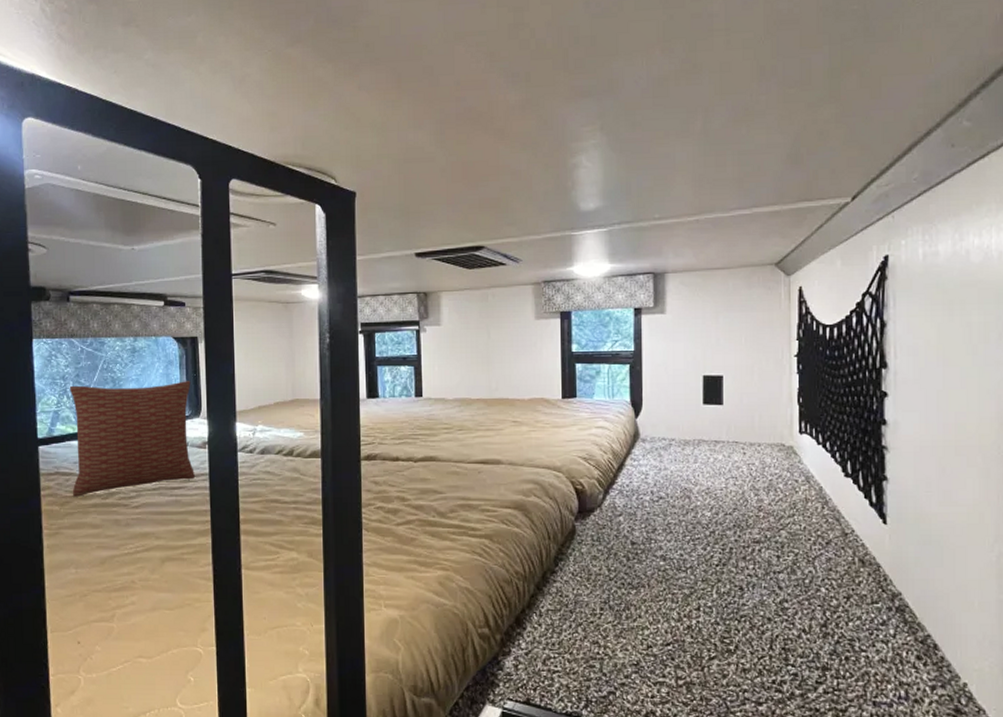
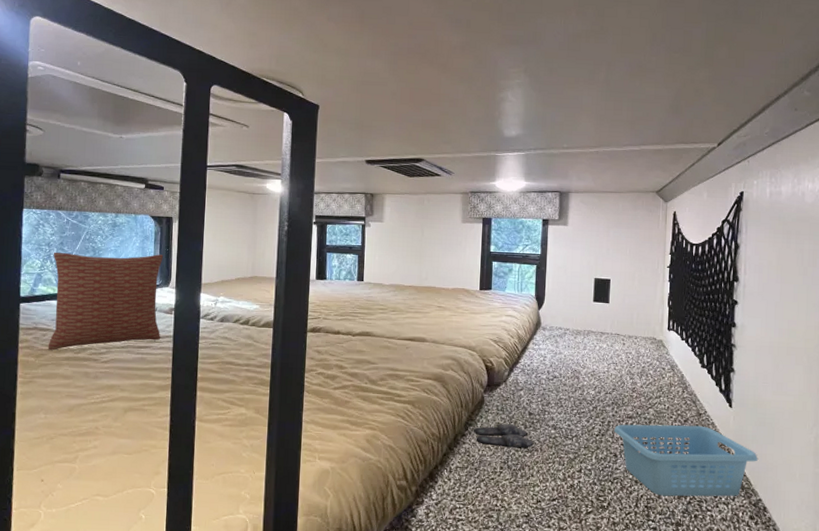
slippers: none [564,557,638,585] -> present [473,424,533,449]
laundry basket: none [738,548,923,635] -> present [614,424,758,497]

